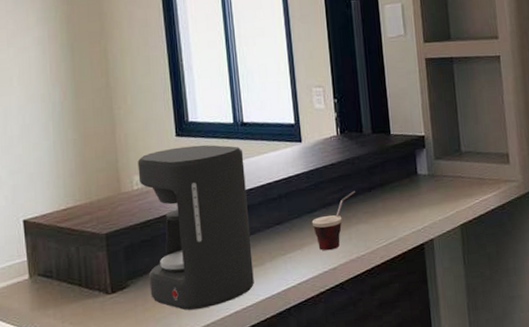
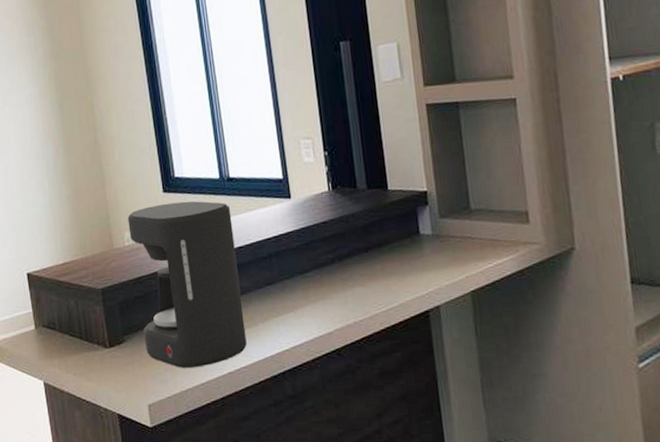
cup: present [311,190,355,251] -> none [304,251,350,315]

